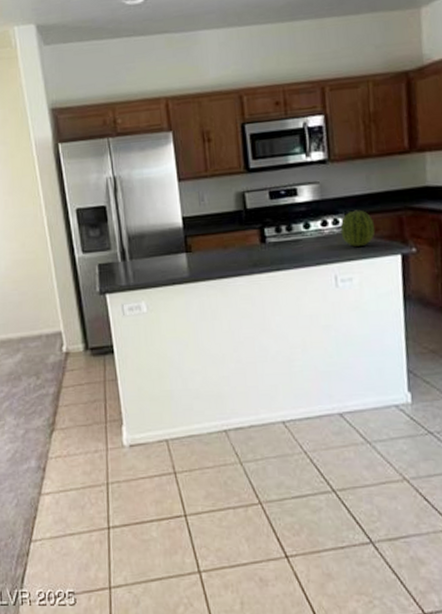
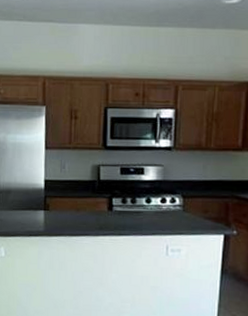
fruit: present [340,210,375,247] -> none [176,193,205,224]

